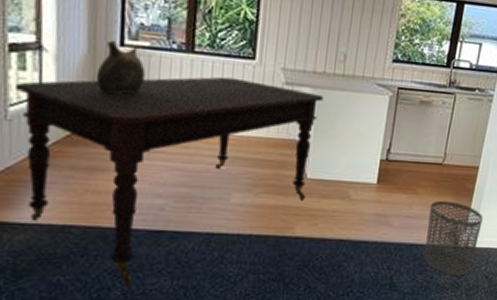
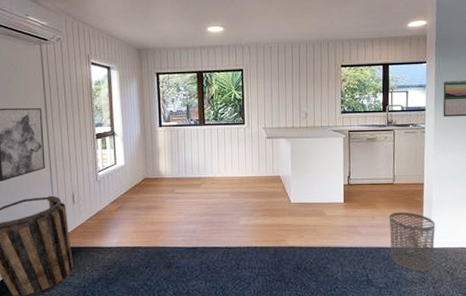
dining table: present [14,76,324,285] -> none [101,138,296,287]
ceramic jug: present [95,40,146,95] -> none [146,124,176,158]

